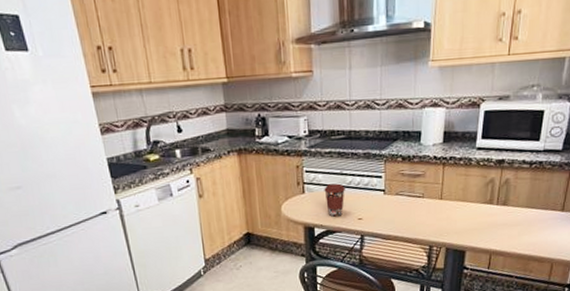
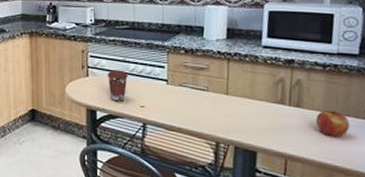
apple: none [519,206,547,229] -> present [316,111,350,136]

